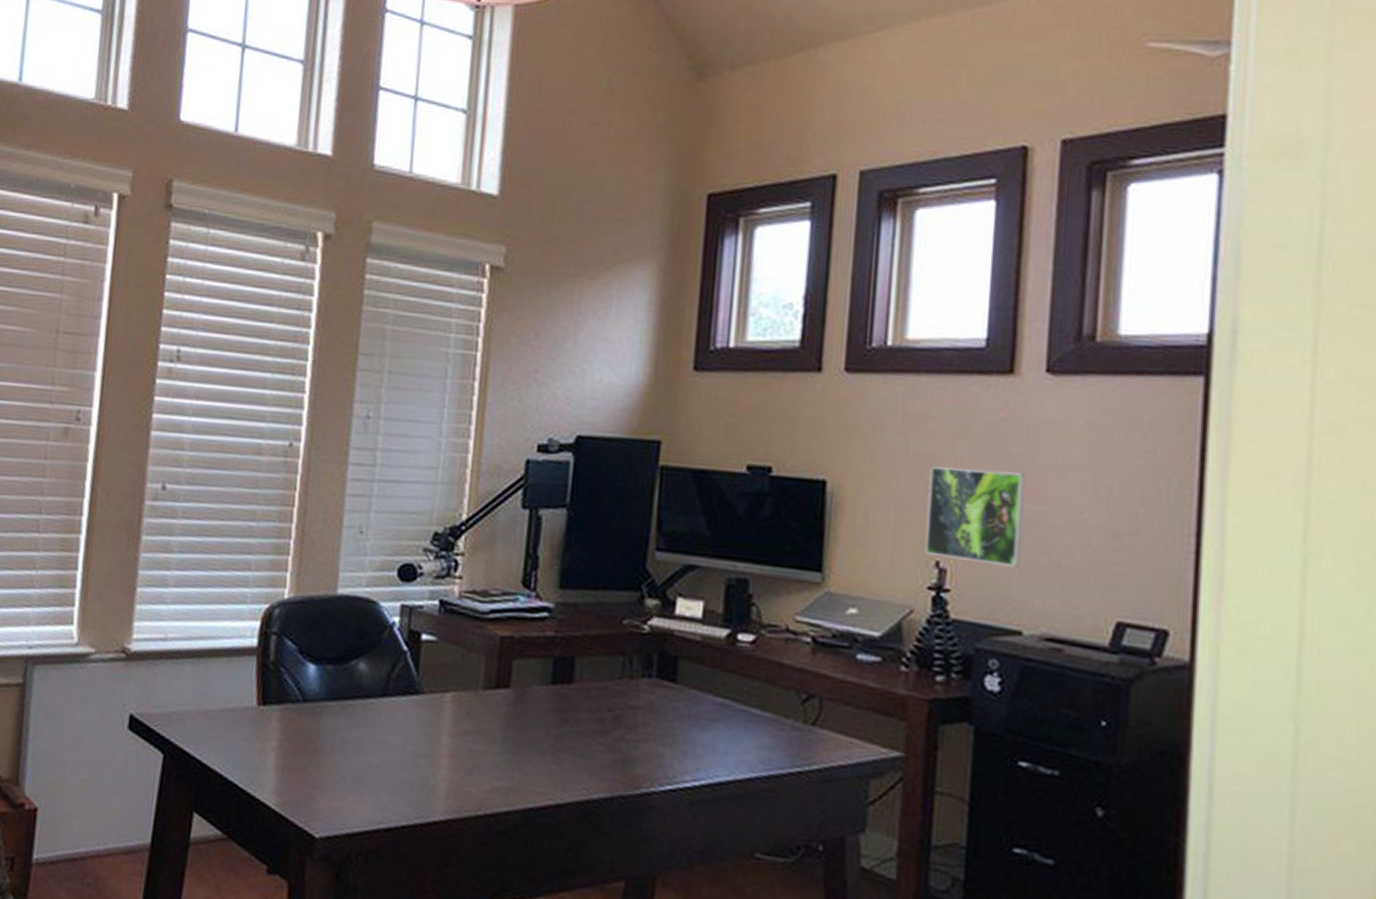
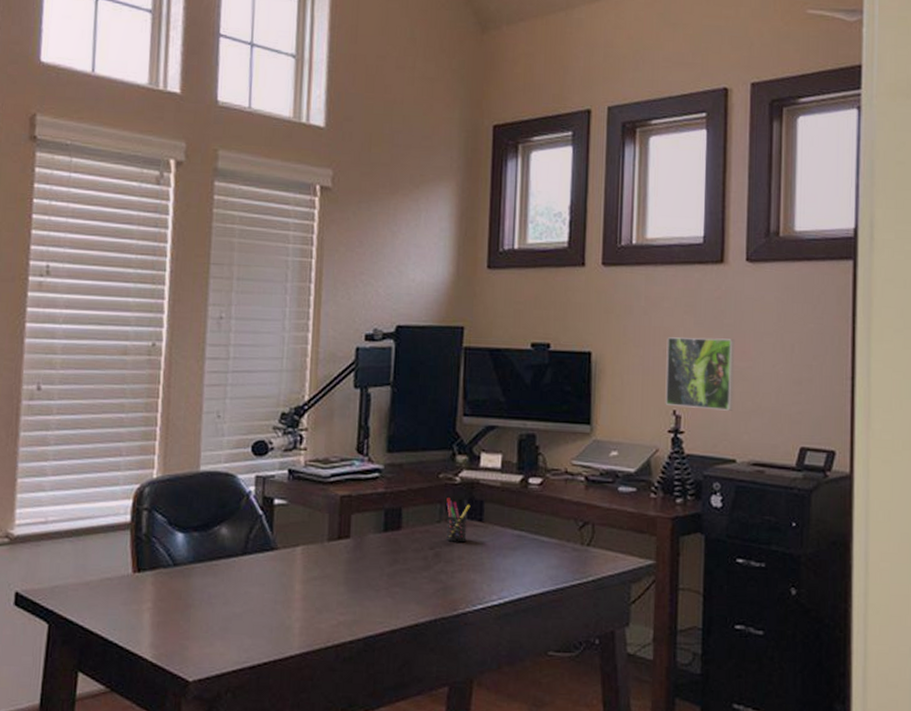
pen holder: none [629,649,661,706] -> present [446,498,471,543]

